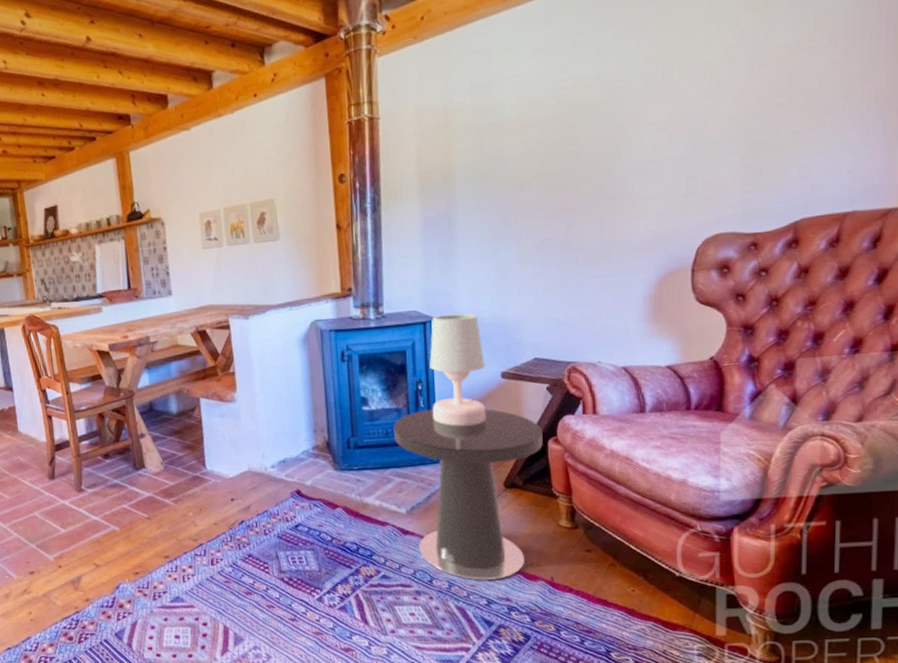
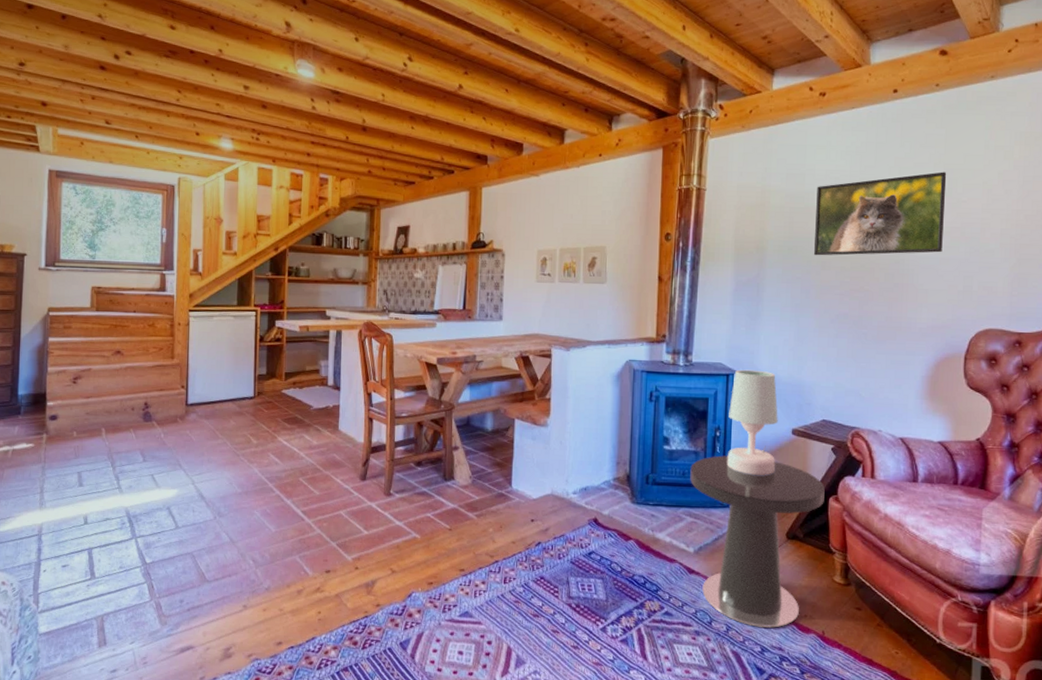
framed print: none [507,56,660,177] -> present [813,171,947,256]

